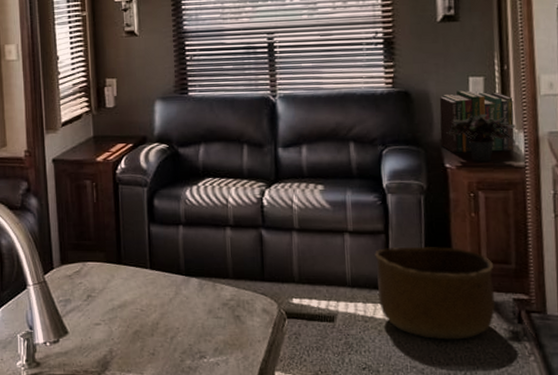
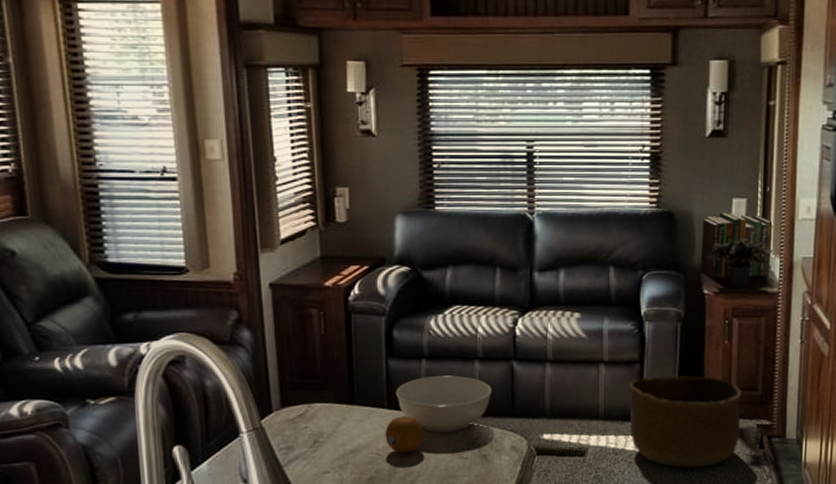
fruit: none [148,276,183,310] -> present [385,415,424,453]
bowl: none [157,241,243,293] -> present [396,375,492,433]

